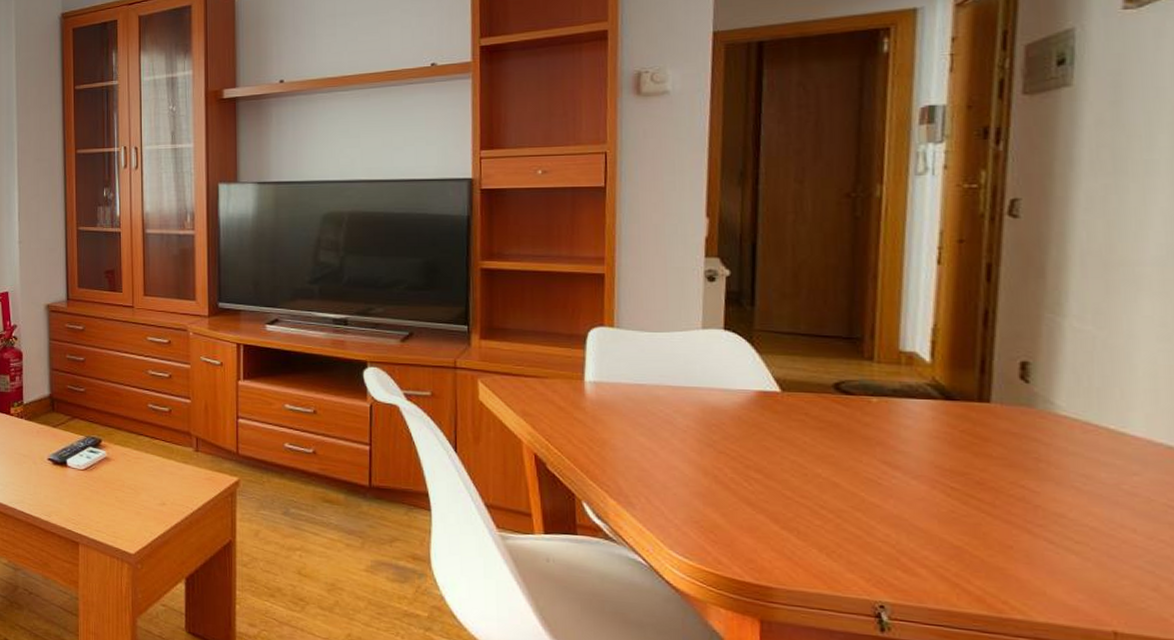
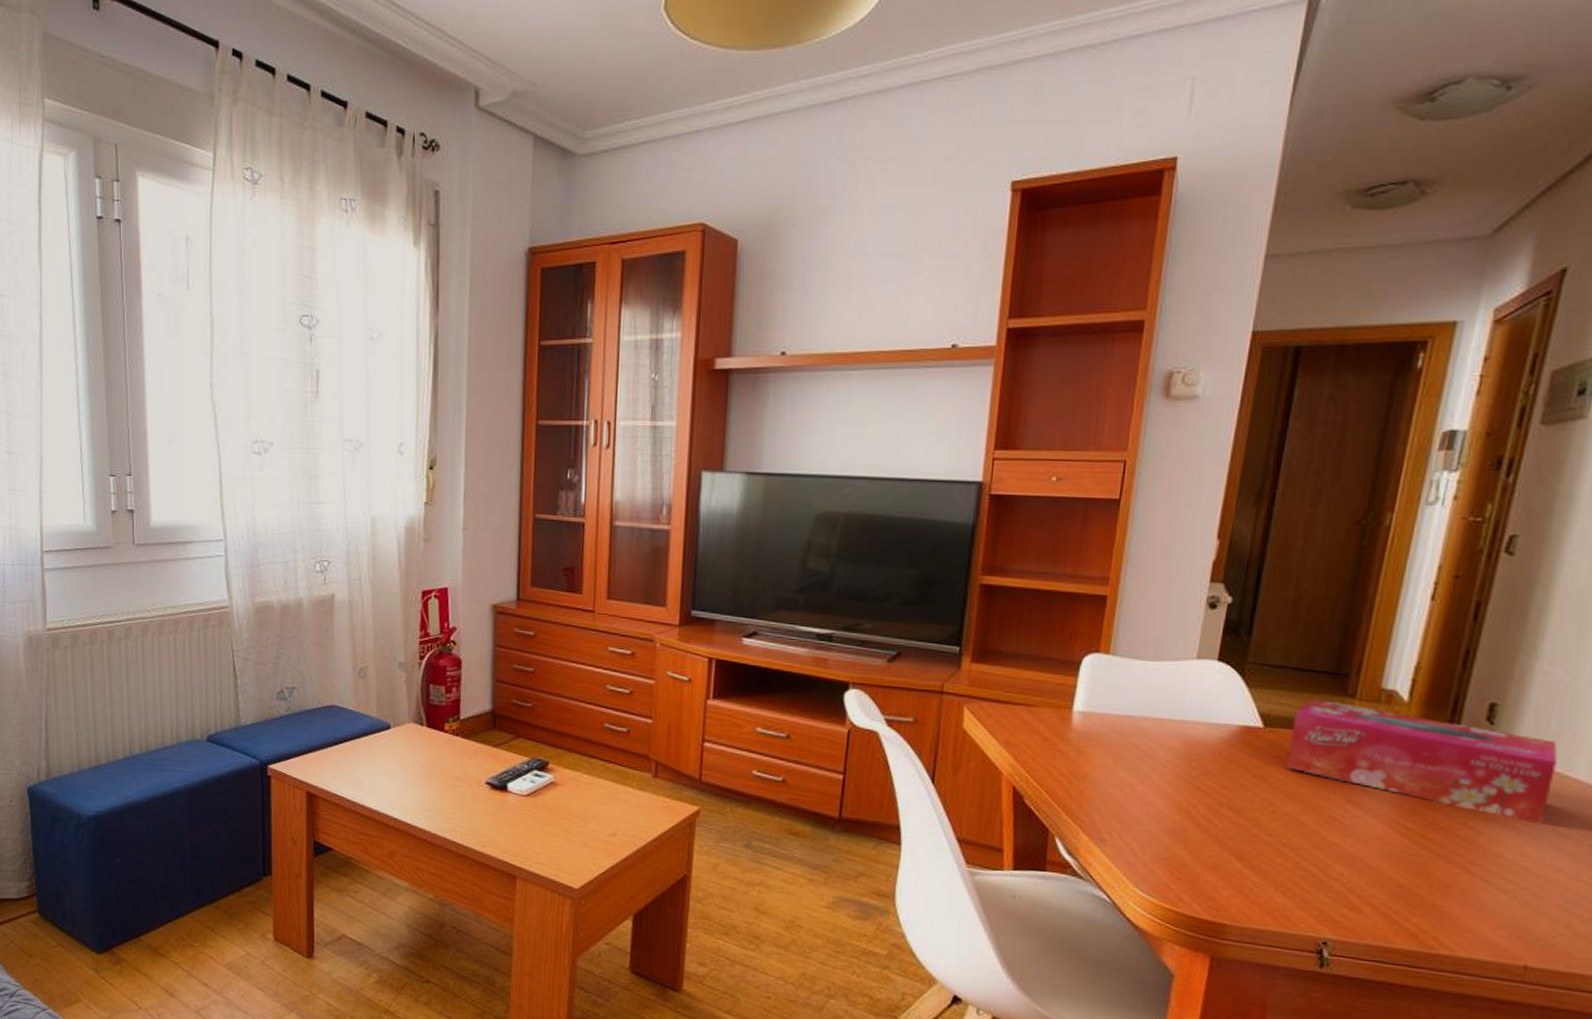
tissue box: none [810,362,1110,483] -> present [1286,698,1558,825]

